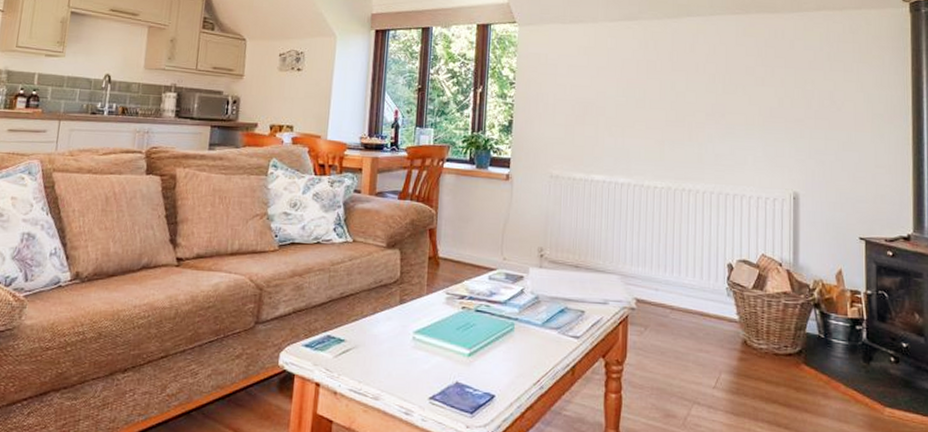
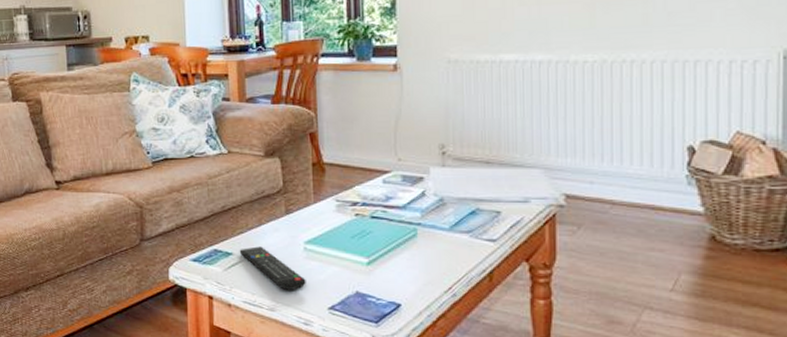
remote control: none [351,334,412,379] -> present [239,246,306,290]

